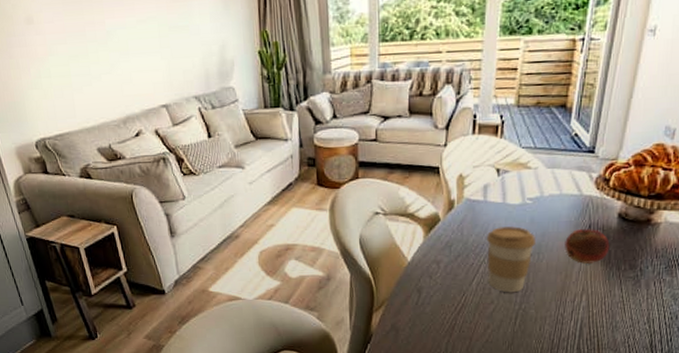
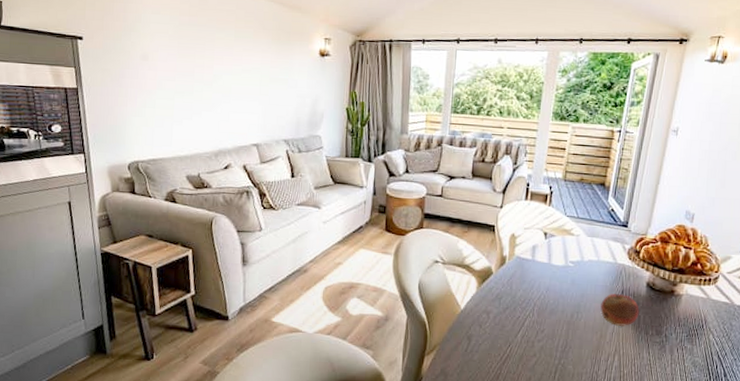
coffee cup: present [486,226,535,293] -> none [532,285,575,348]

